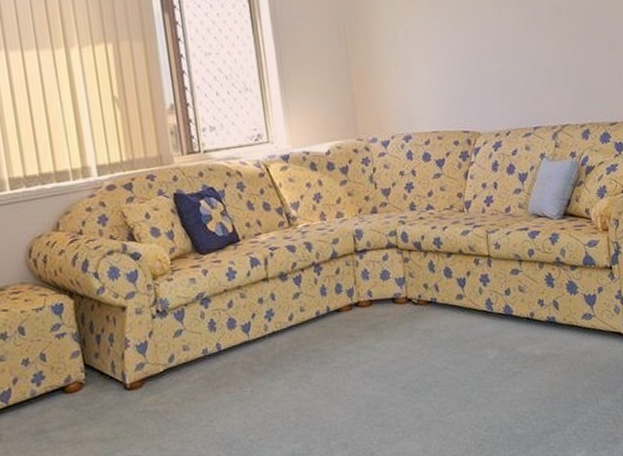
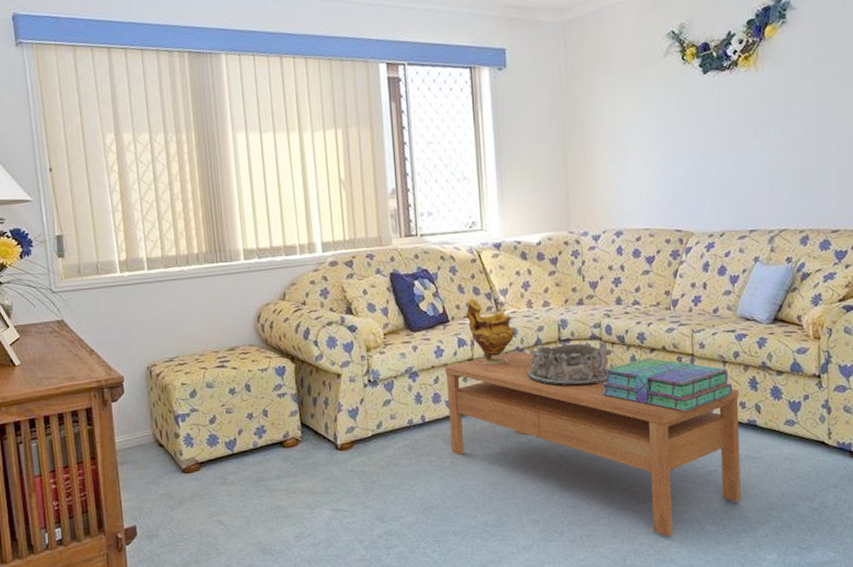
coffee table: none [238,266,547,446] -> present [445,350,741,537]
vase: none [257,214,310,284] -> present [466,298,515,365]
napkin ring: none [325,250,409,299] -> present [527,342,609,386]
stack of books: none [401,261,531,315] -> present [601,357,733,412]

